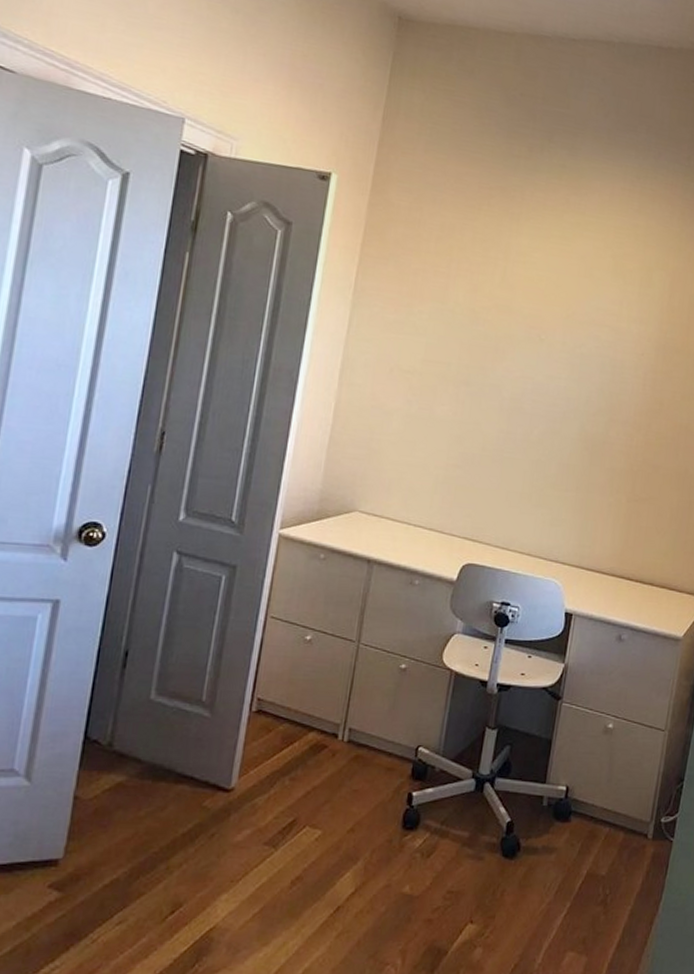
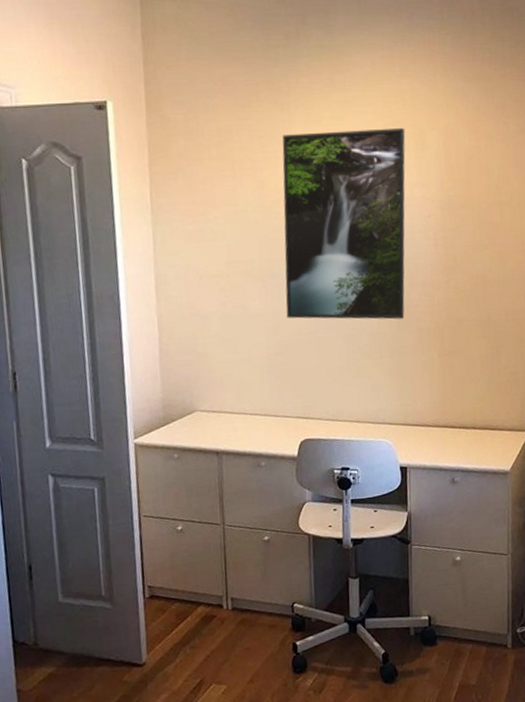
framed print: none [474,243,633,454] -> present [282,127,406,320]

